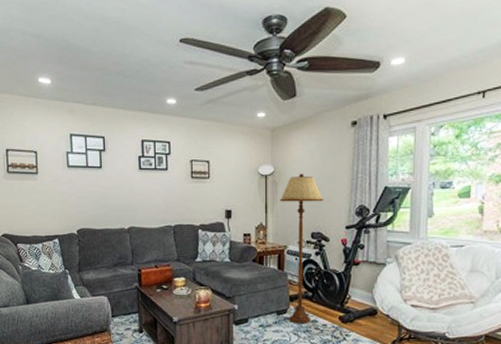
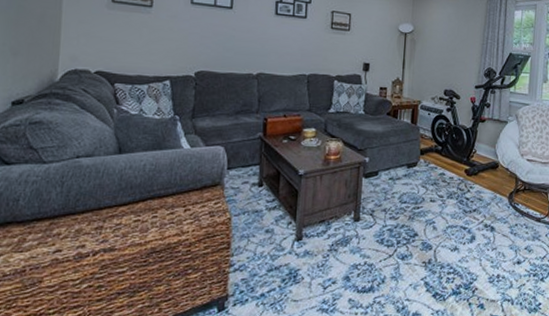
floor lamp: present [280,174,324,324] -> none [417,35,458,177]

